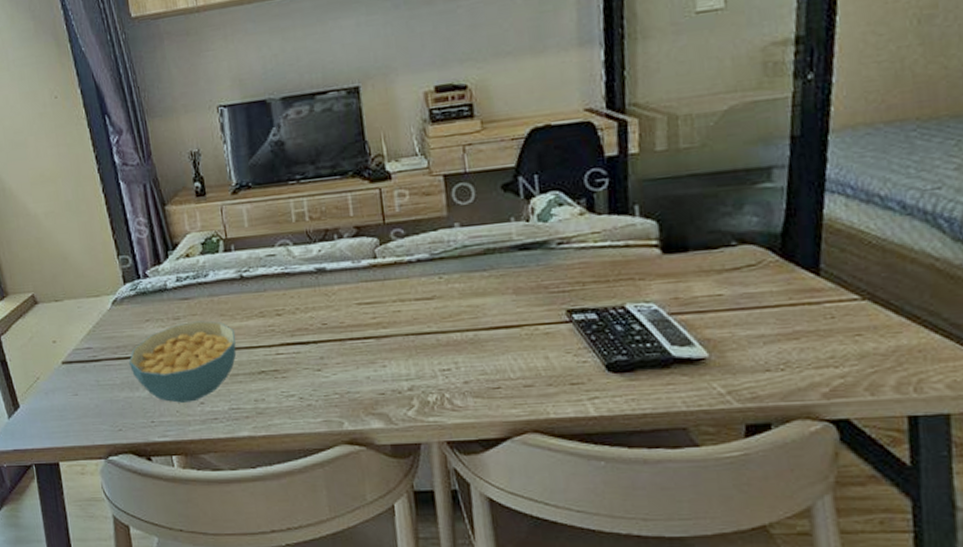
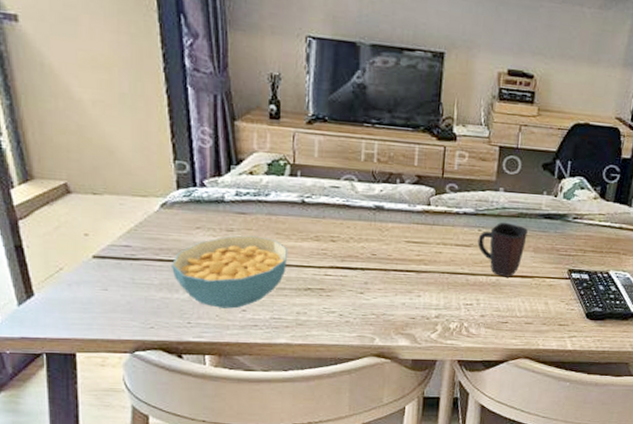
mug: none [440,263,502,331] -> present [477,222,528,277]

